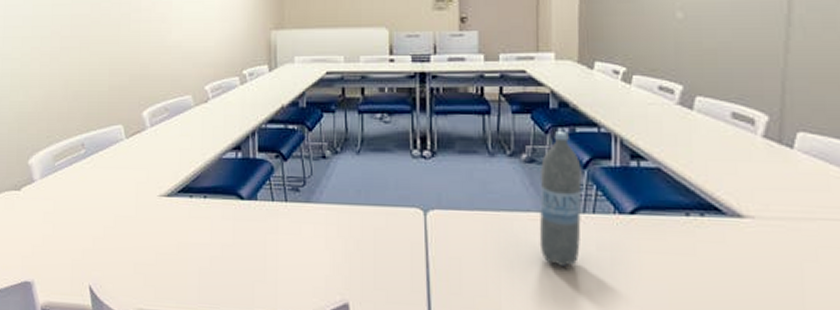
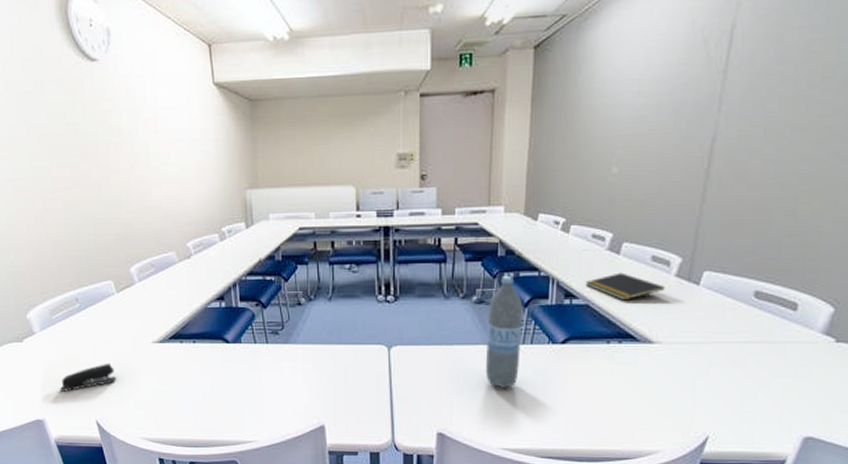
stapler: none [53,217,116,249] -> present [59,363,116,391]
notepad: none [654,131,752,165] -> present [585,272,665,301]

